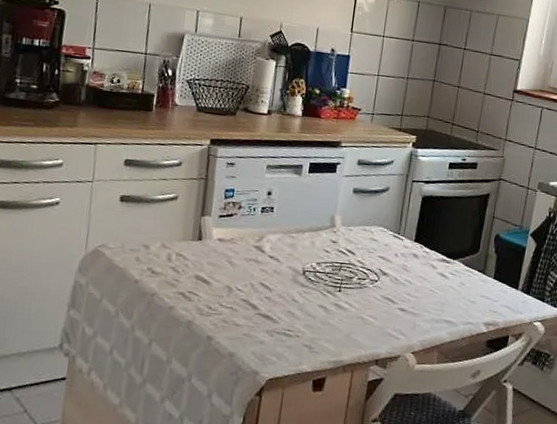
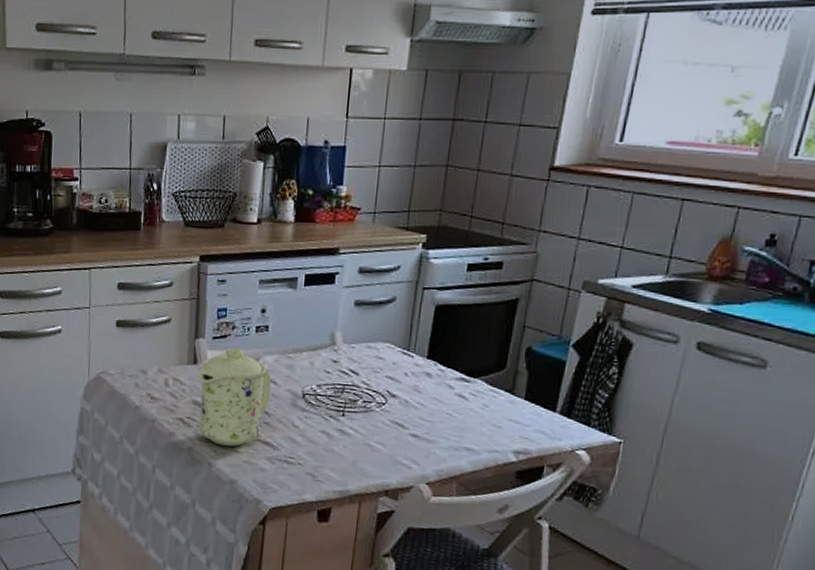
mug: none [200,226,274,320] -> present [198,348,272,447]

